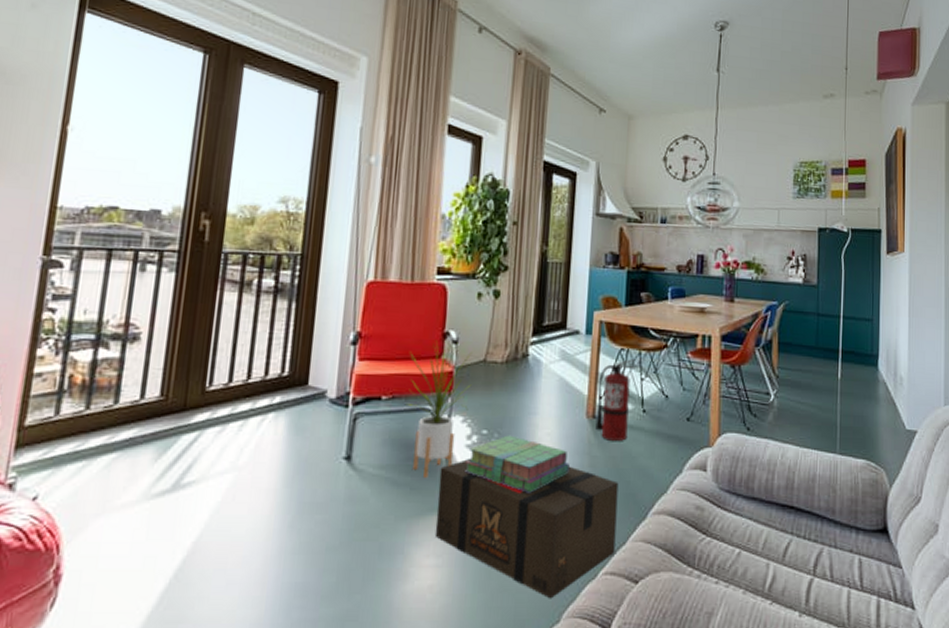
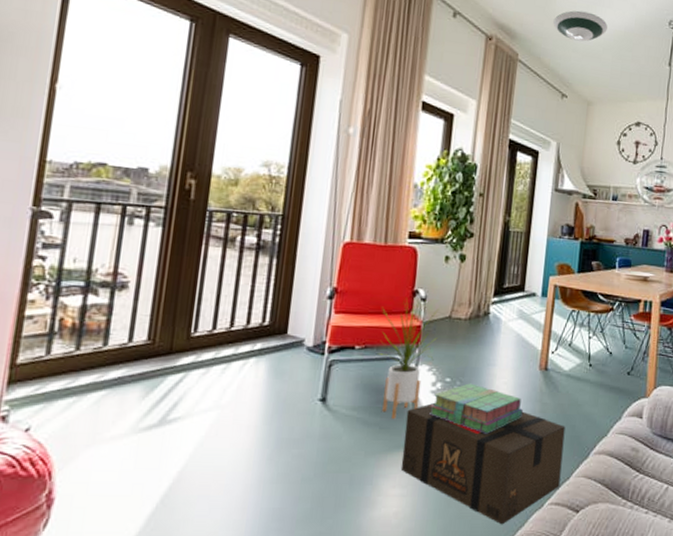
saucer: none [587,17,647,51] -> present [553,10,607,42]
fire extinguisher: present [595,359,636,442] -> none [547,319,585,392]

